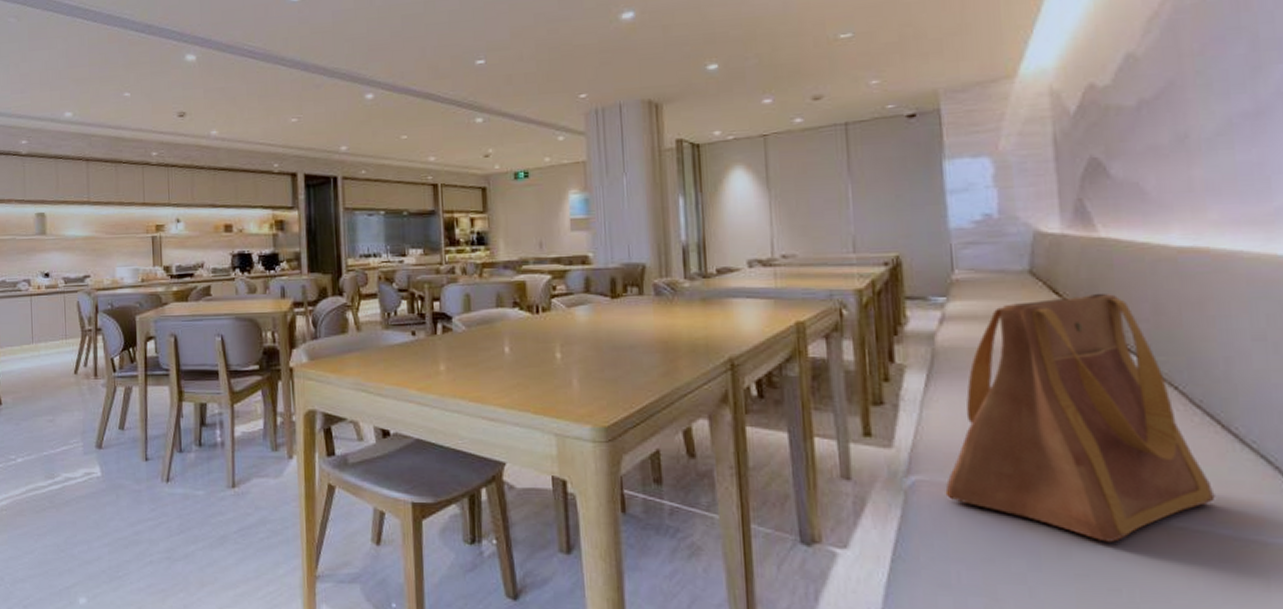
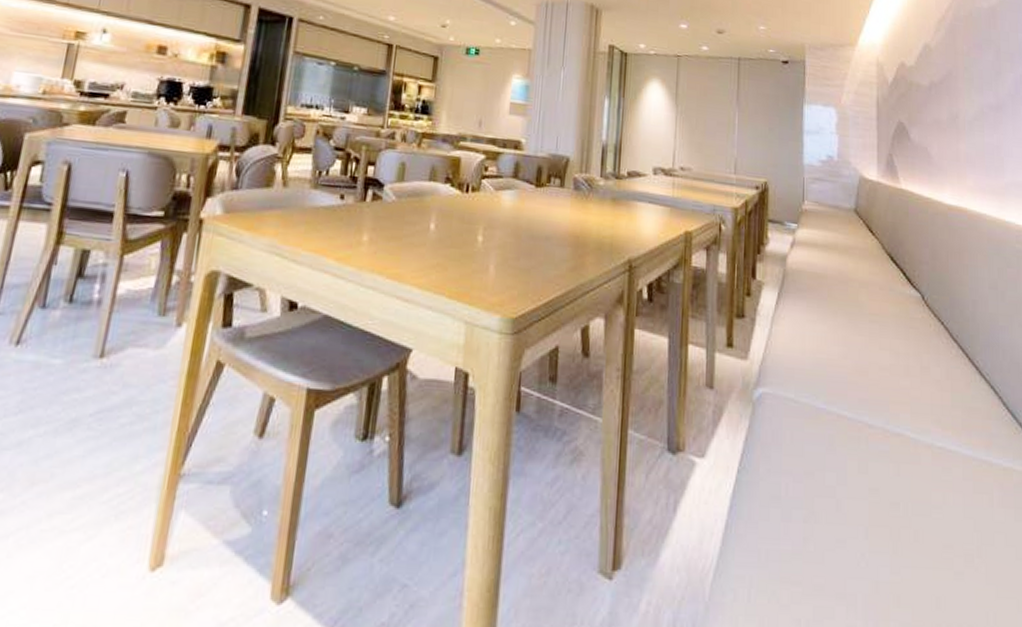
tote bag: present [945,294,1215,542] -> none [783,236,963,459]

